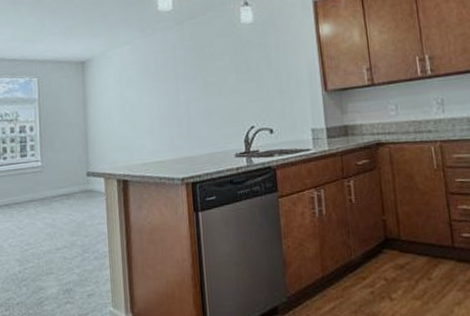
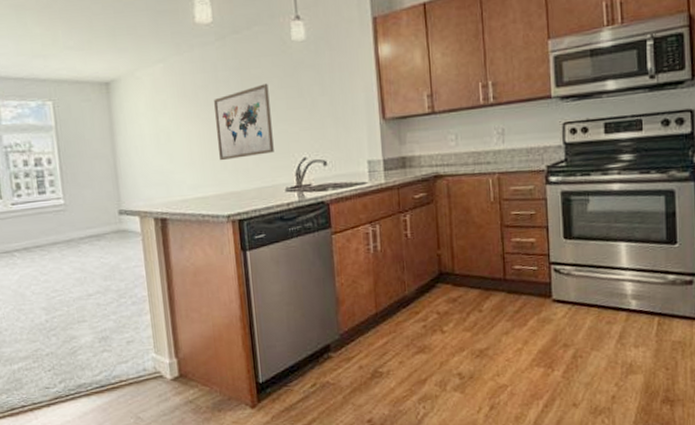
wall art: none [172,60,225,129] -> present [214,83,274,161]

